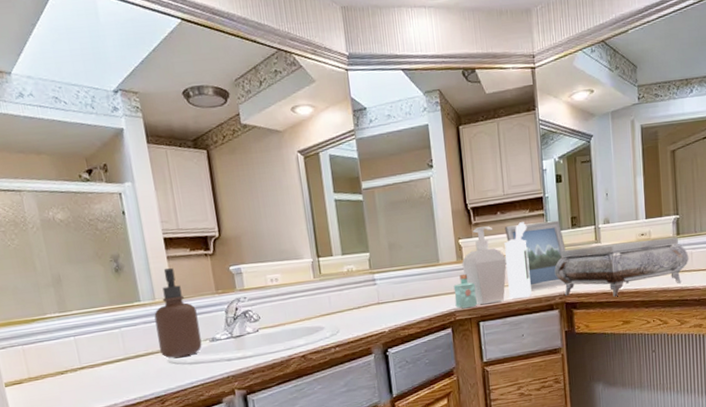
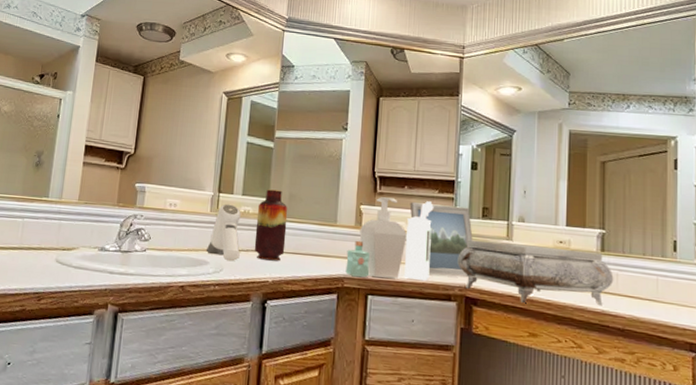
soap dispenser: present [154,268,202,359] -> none [51,173,95,260]
hair dryer: none [318,266,353,322] -> present [205,204,241,262]
vase: none [359,242,395,314] -> present [254,189,288,262]

